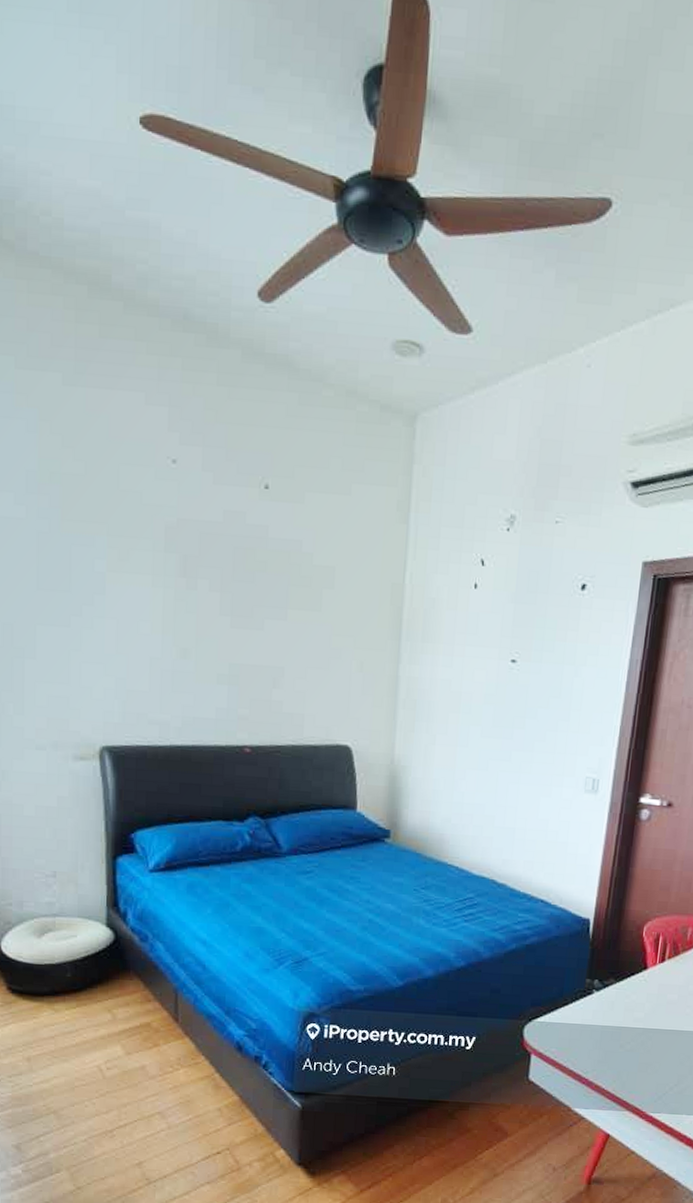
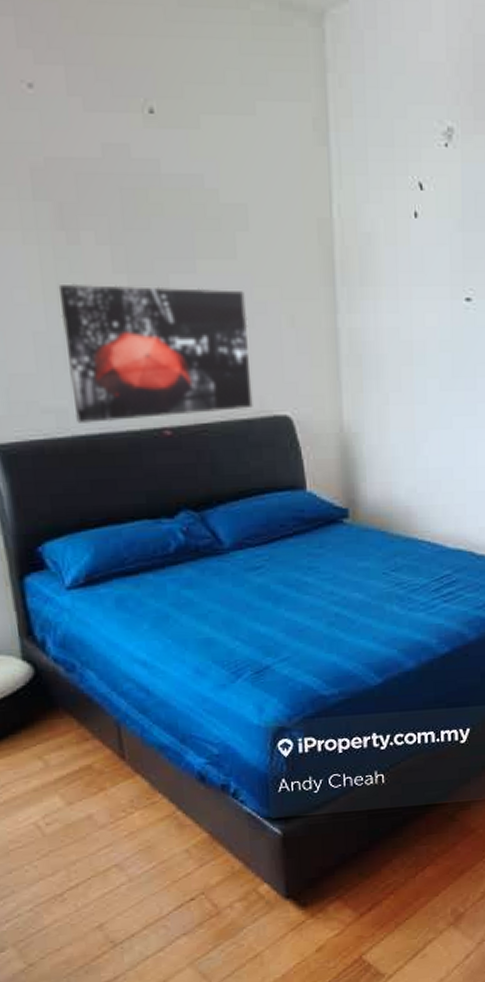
wall art: none [174,621,324,737] -> present [58,283,253,423]

